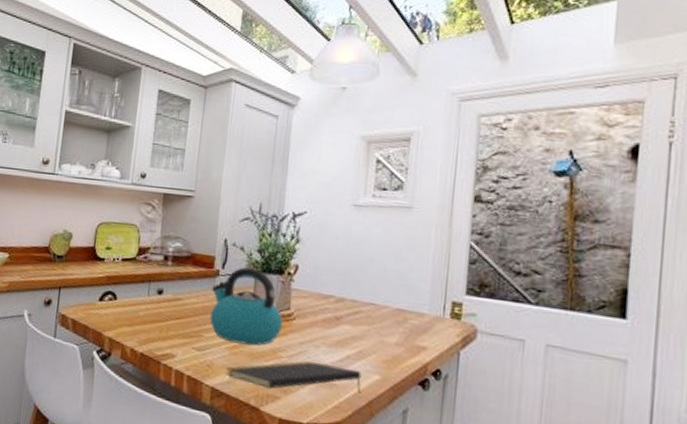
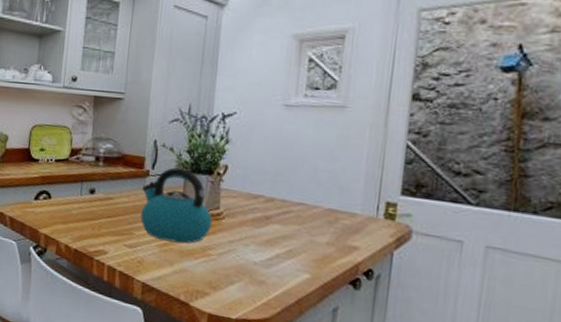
notepad: present [225,360,362,394] -> none [156,258,291,292]

